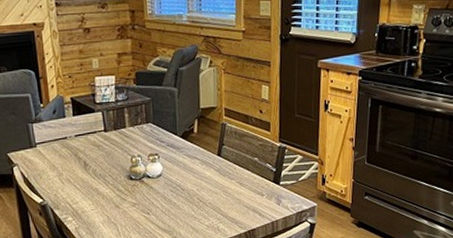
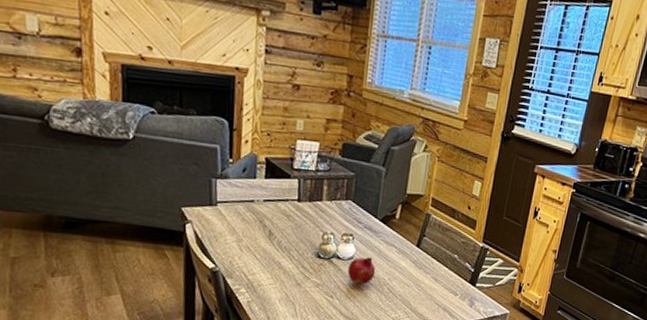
fruit: none [159,172,184,199] -> present [348,257,376,285]

